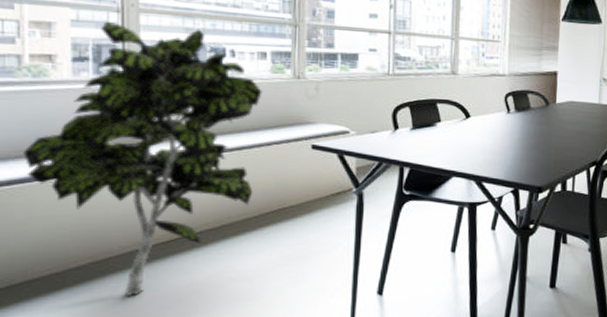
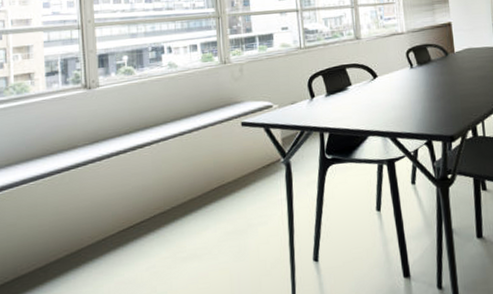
indoor plant: present [23,21,262,297] -> none [11,33,196,285]

